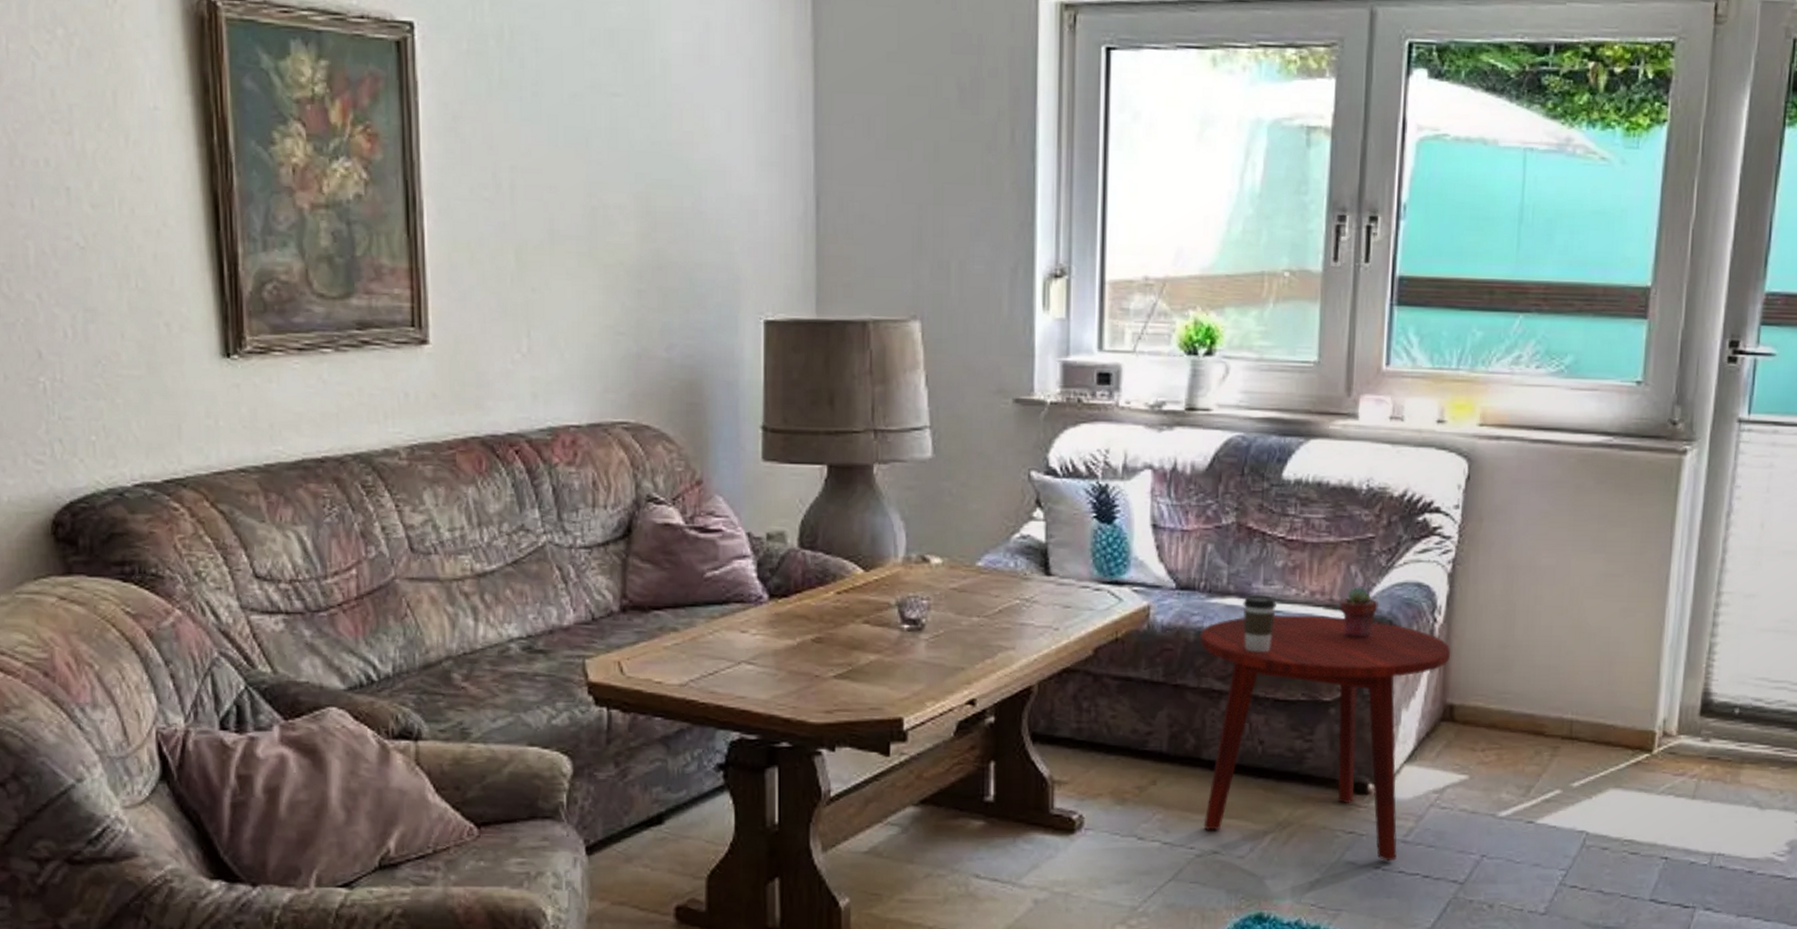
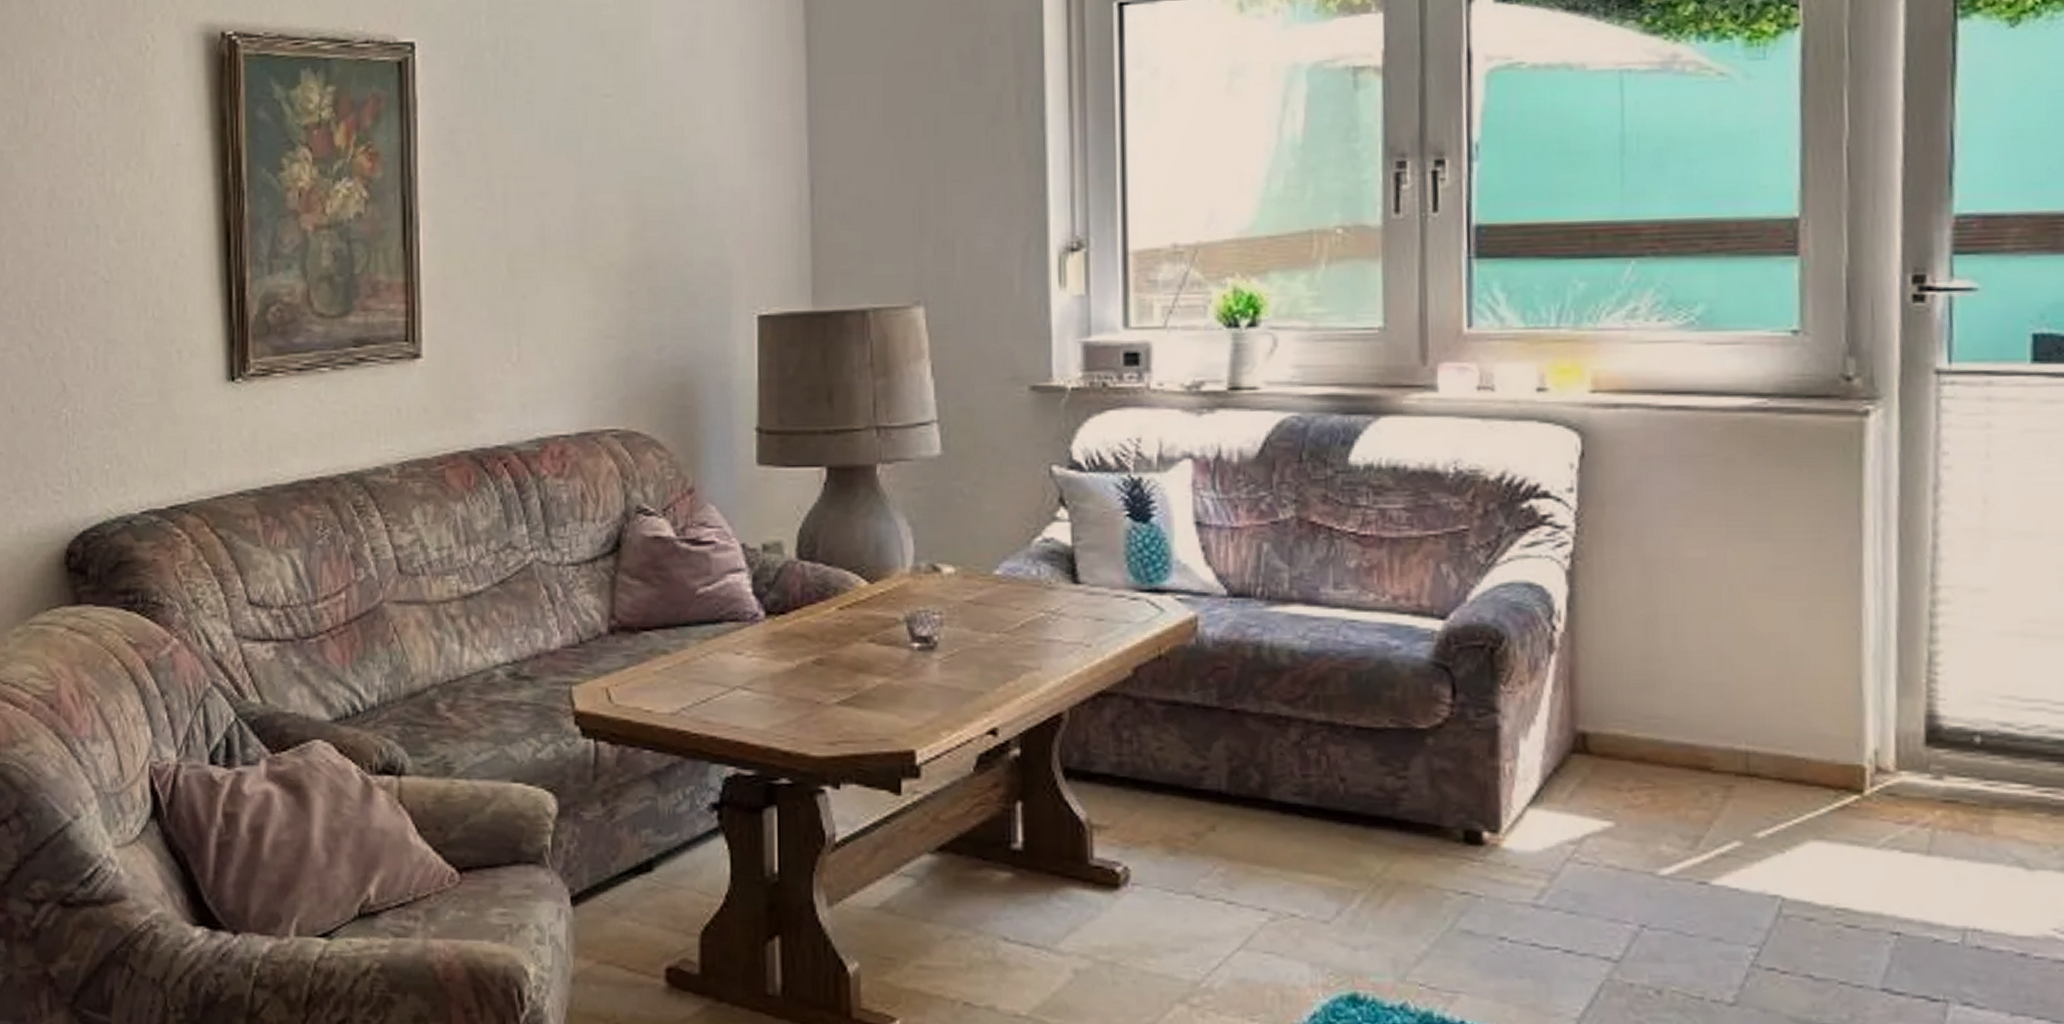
side table: present [1199,615,1451,861] -> none [1259,624,1578,931]
coffee cup: present [1242,594,1276,653] -> none [1309,600,1351,671]
potted succulent: present [1340,586,1378,638] -> none [1430,589,1479,651]

